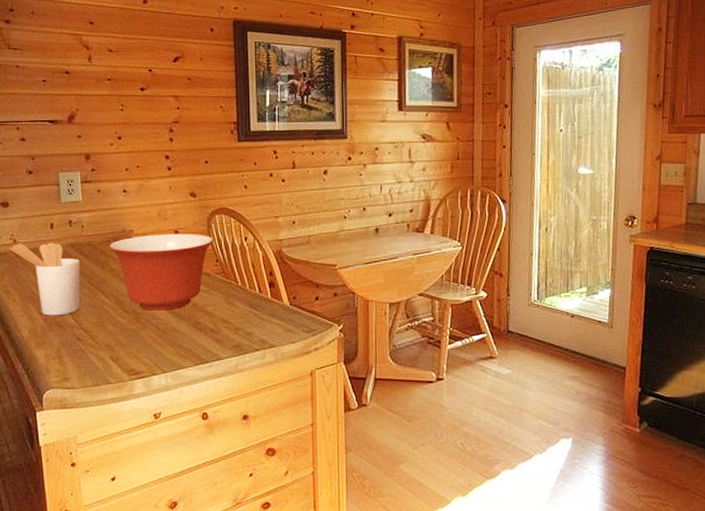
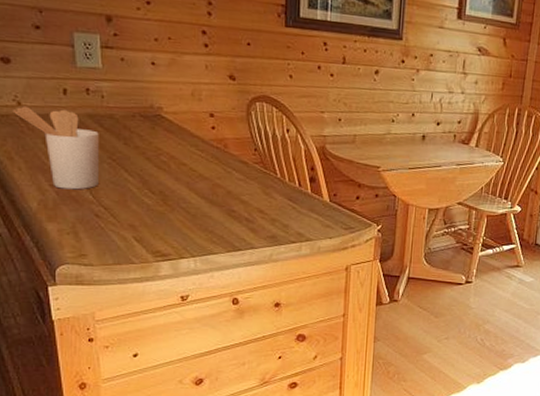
mixing bowl: present [109,233,213,311] -> none [134,114,252,195]

